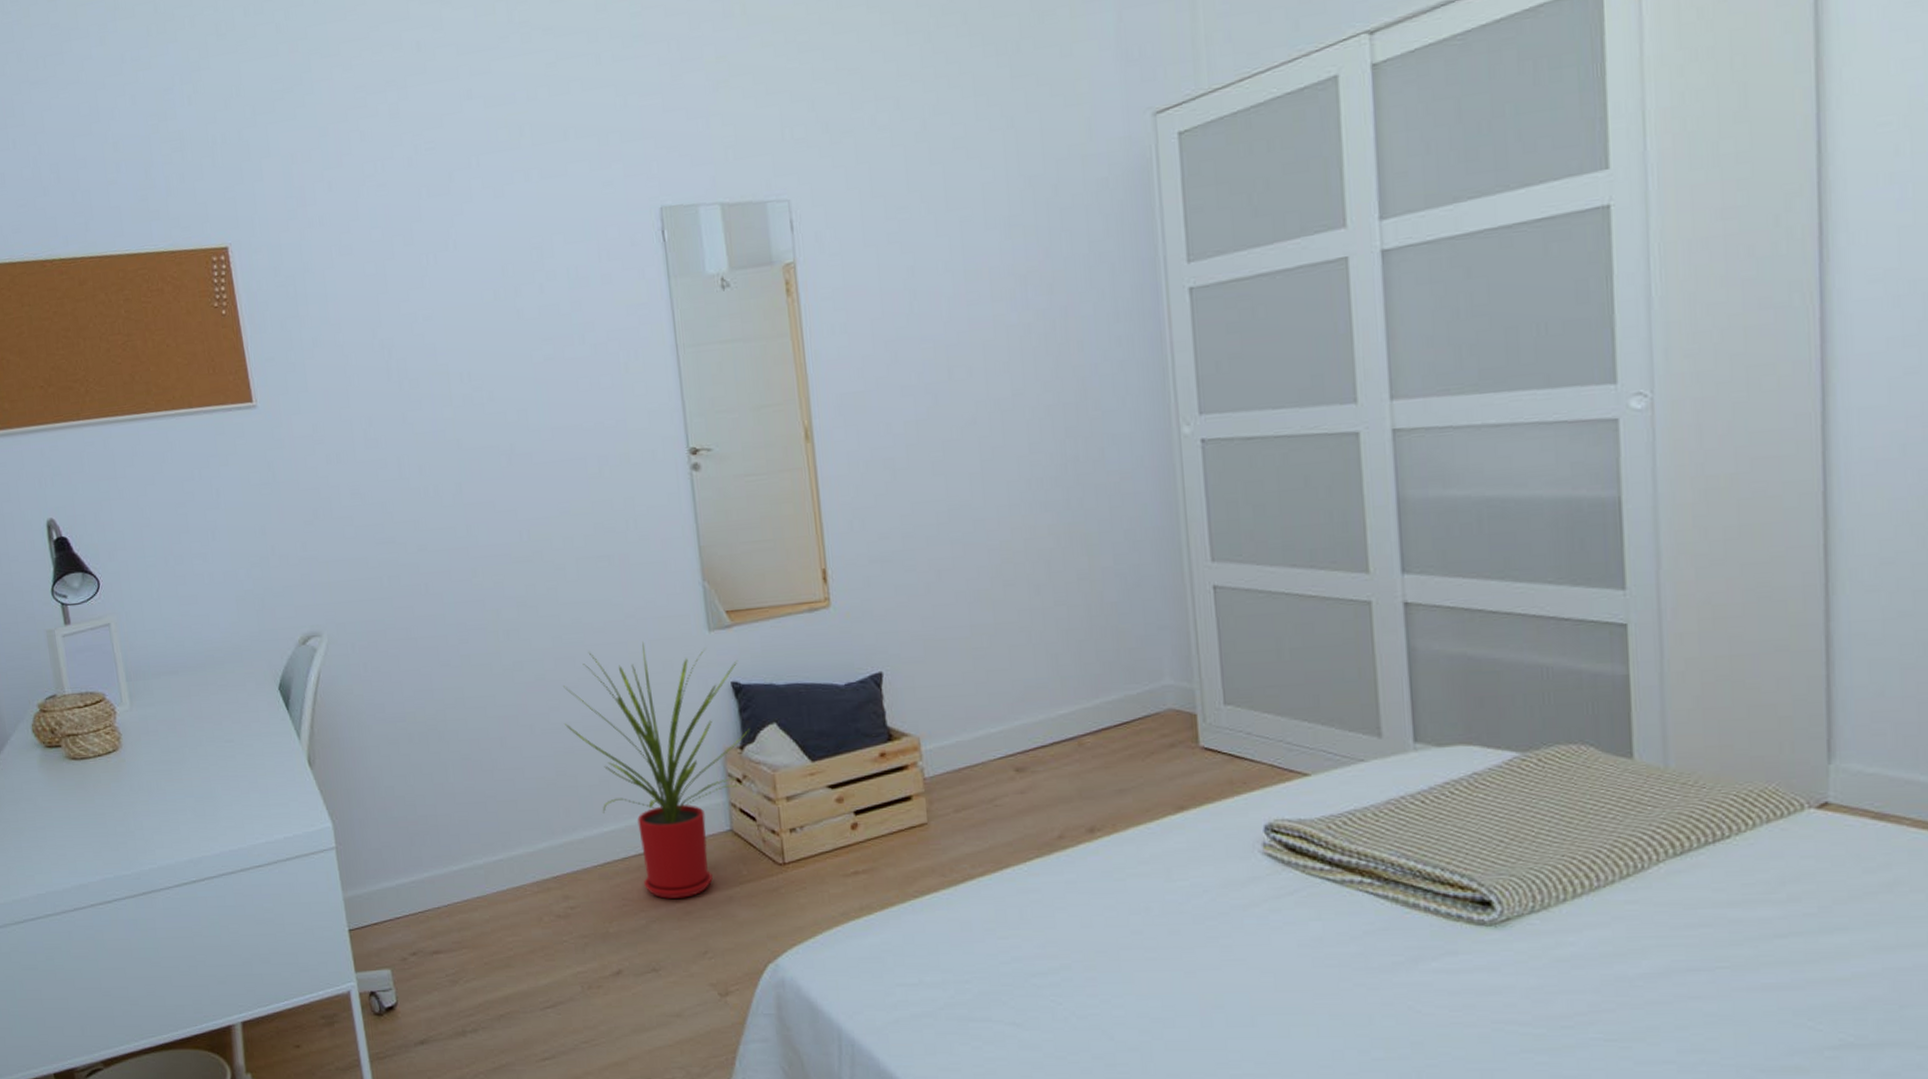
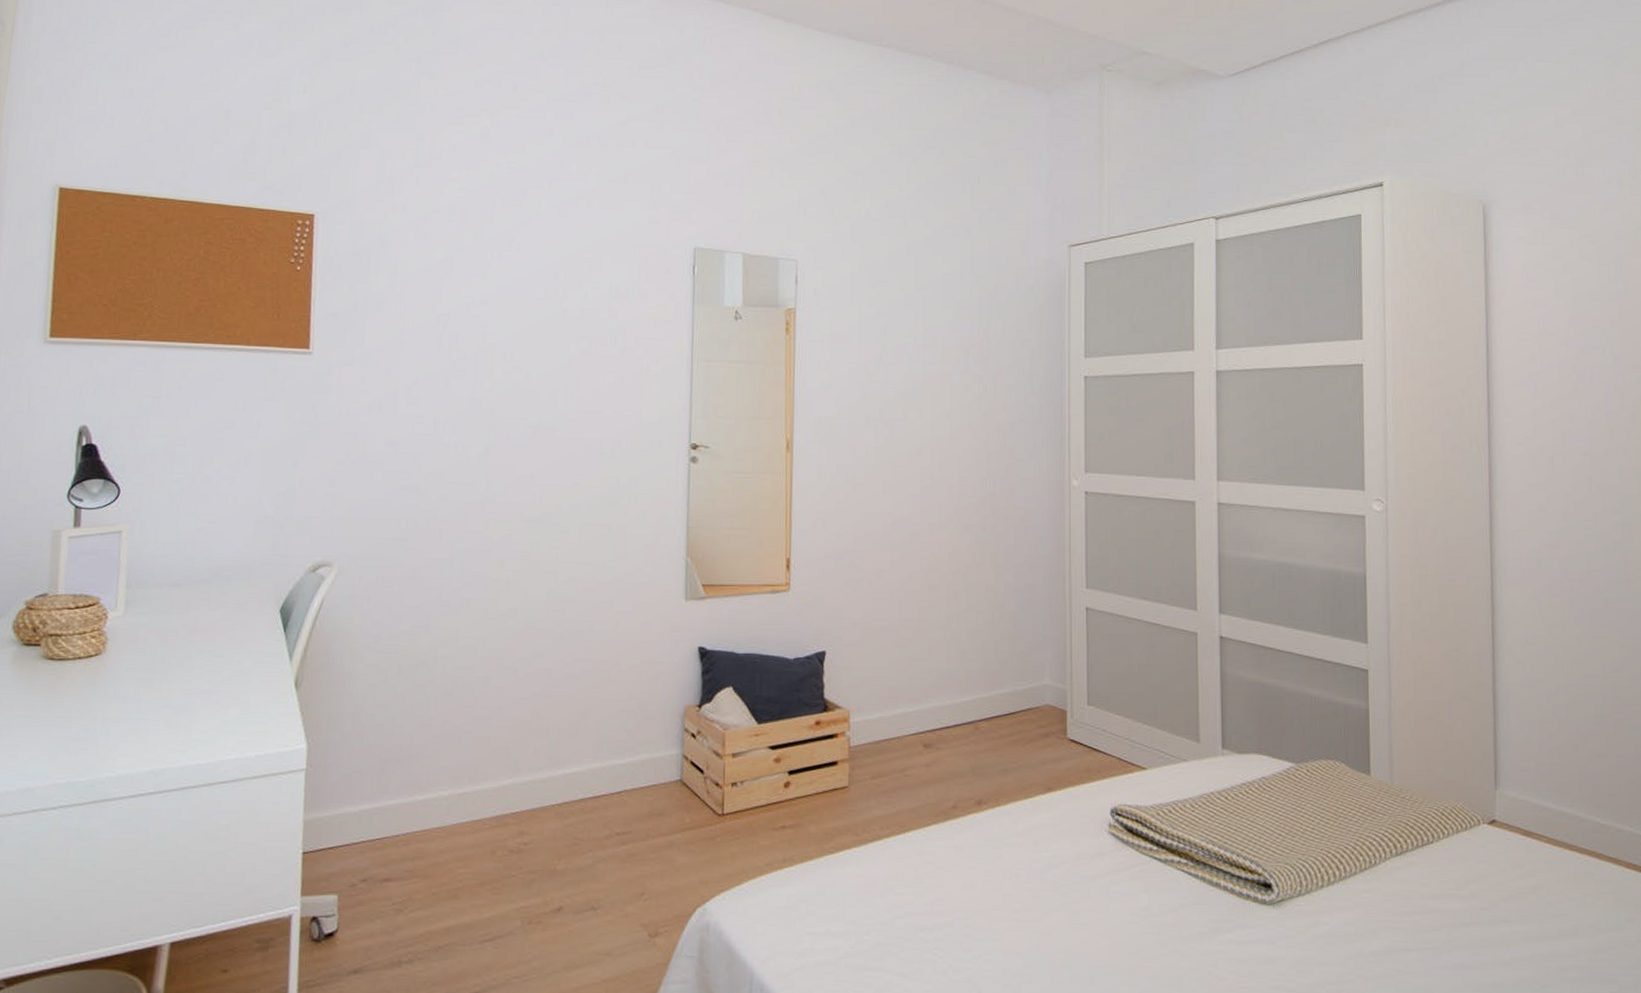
house plant: present [563,641,751,899] -> none [546,603,710,841]

